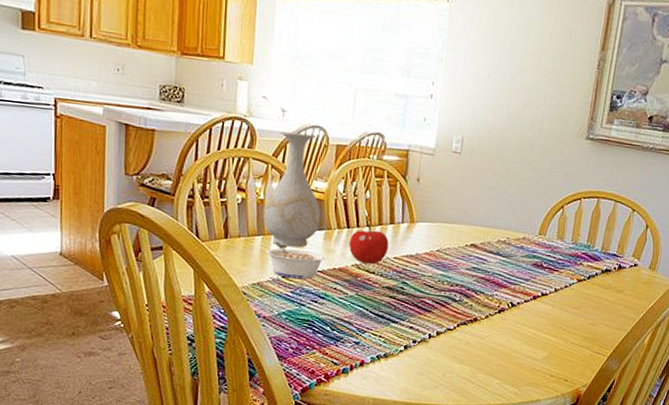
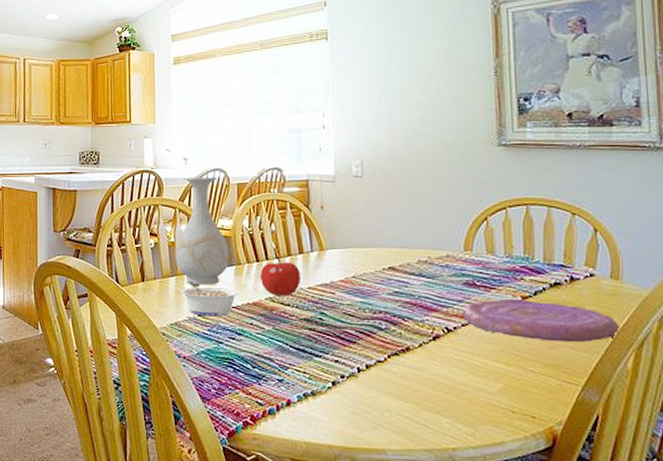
plate: none [526,280,646,321] -> present [462,298,620,343]

